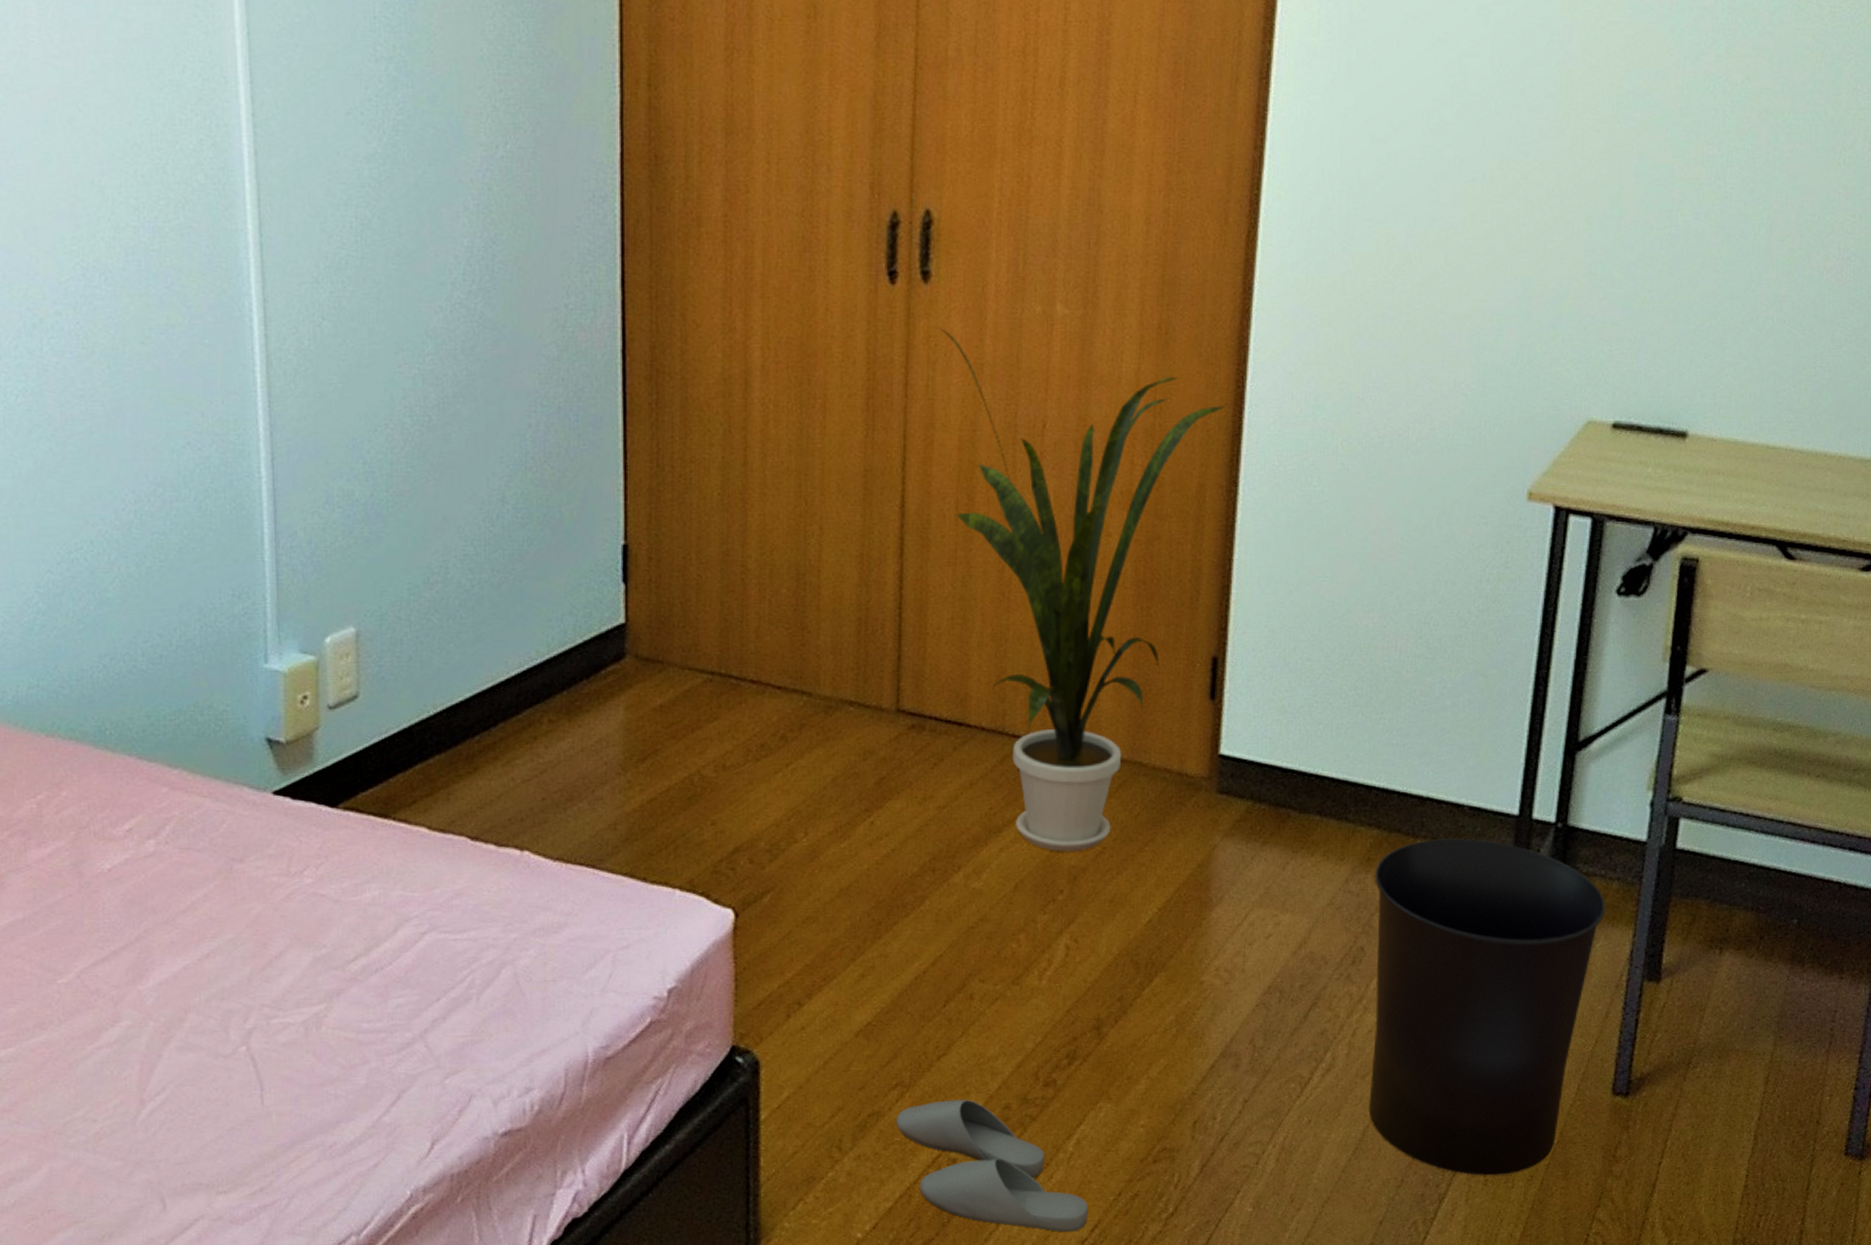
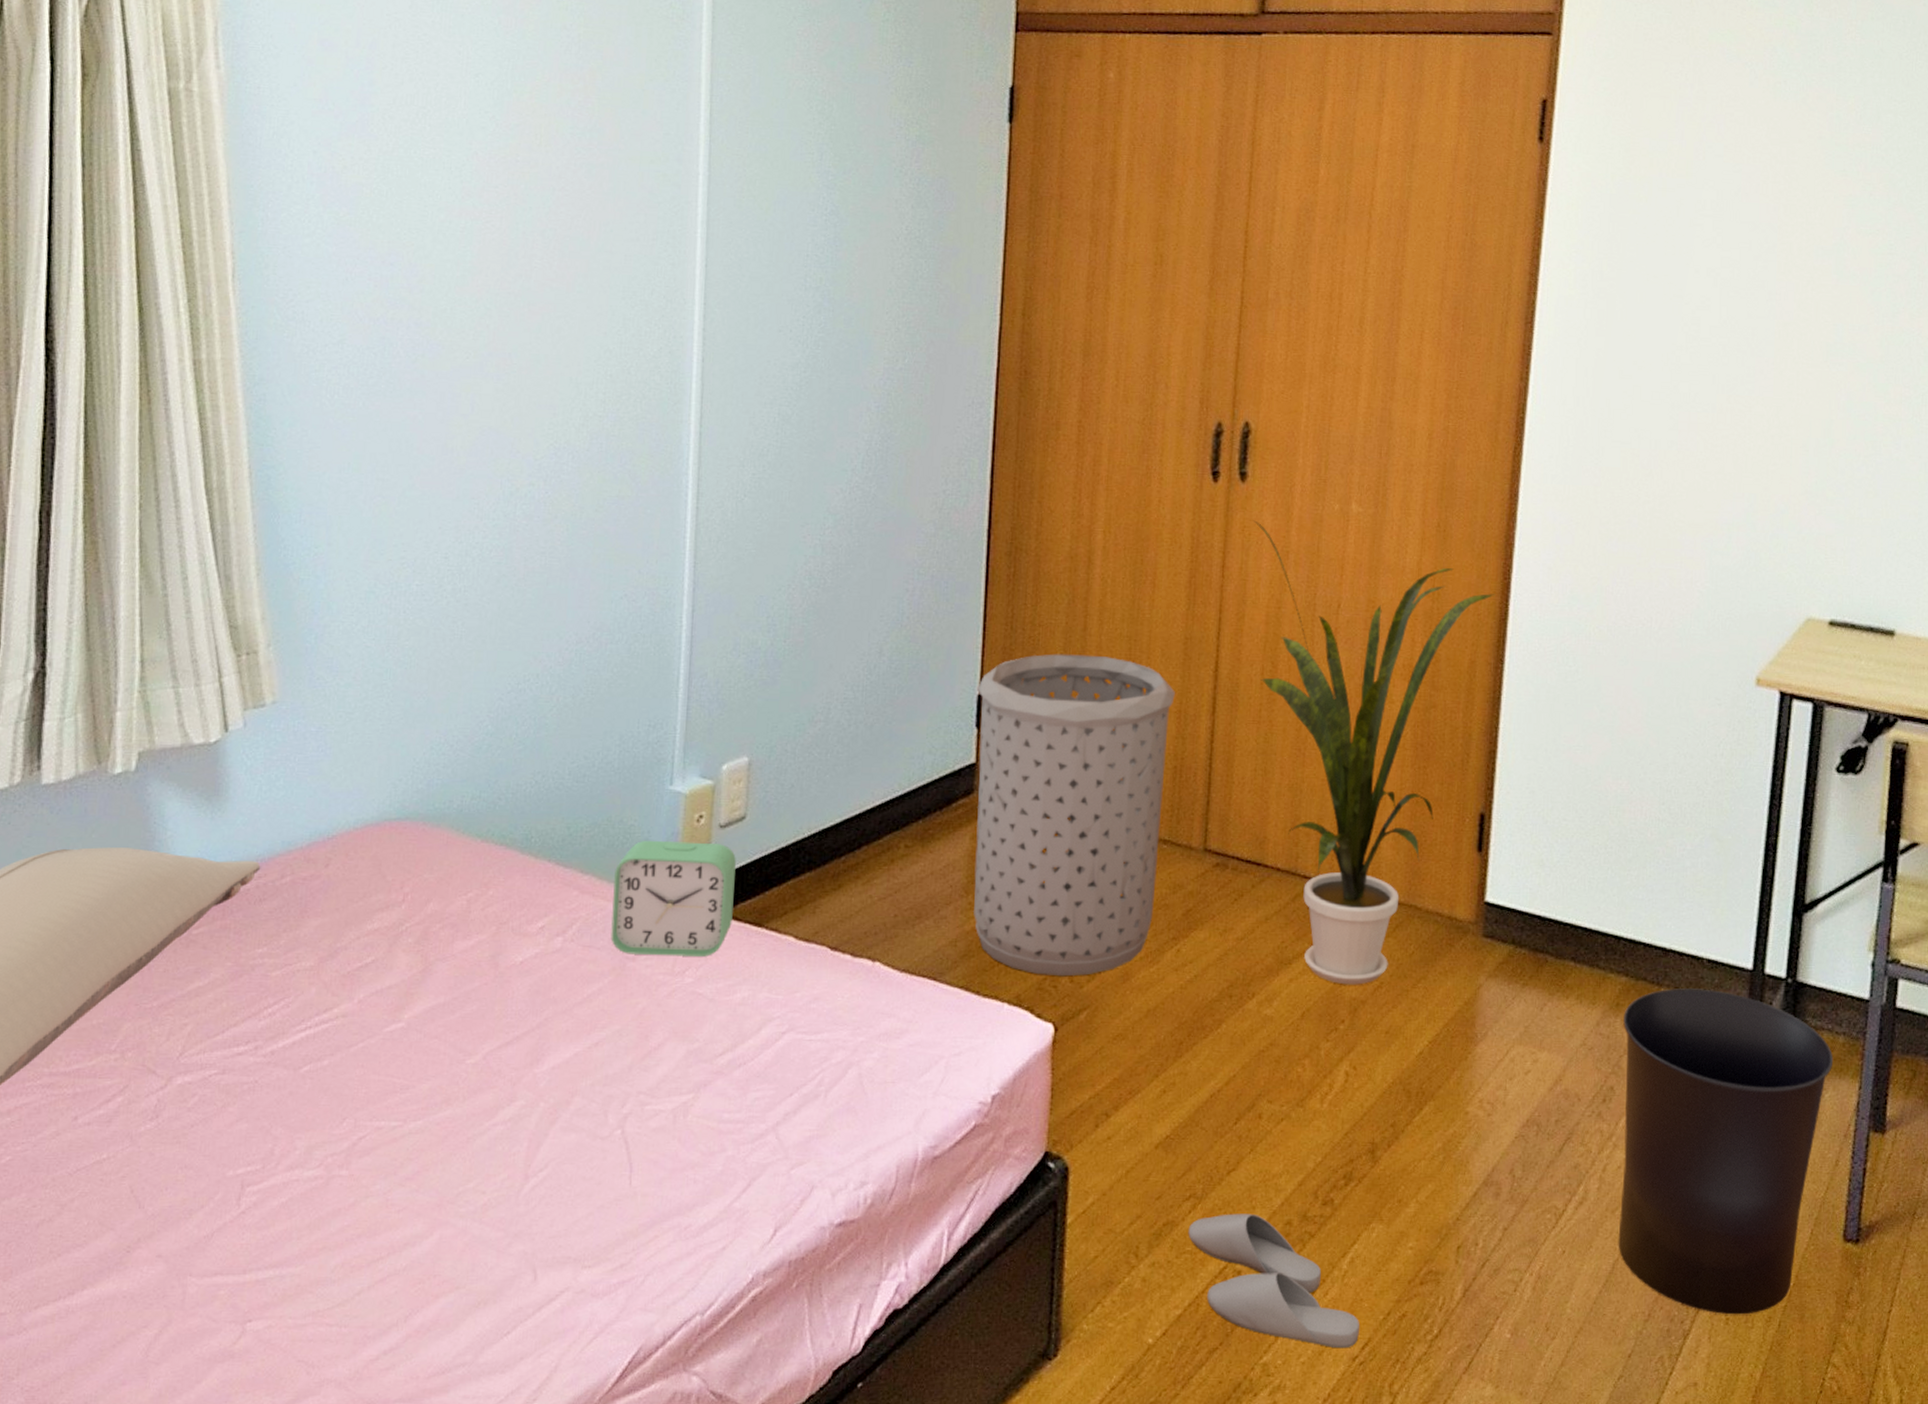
alarm clock: none [209,726,353,855] -> present [610,840,736,957]
laundry basket: none [622,494,855,858] -> present [974,654,1175,977]

